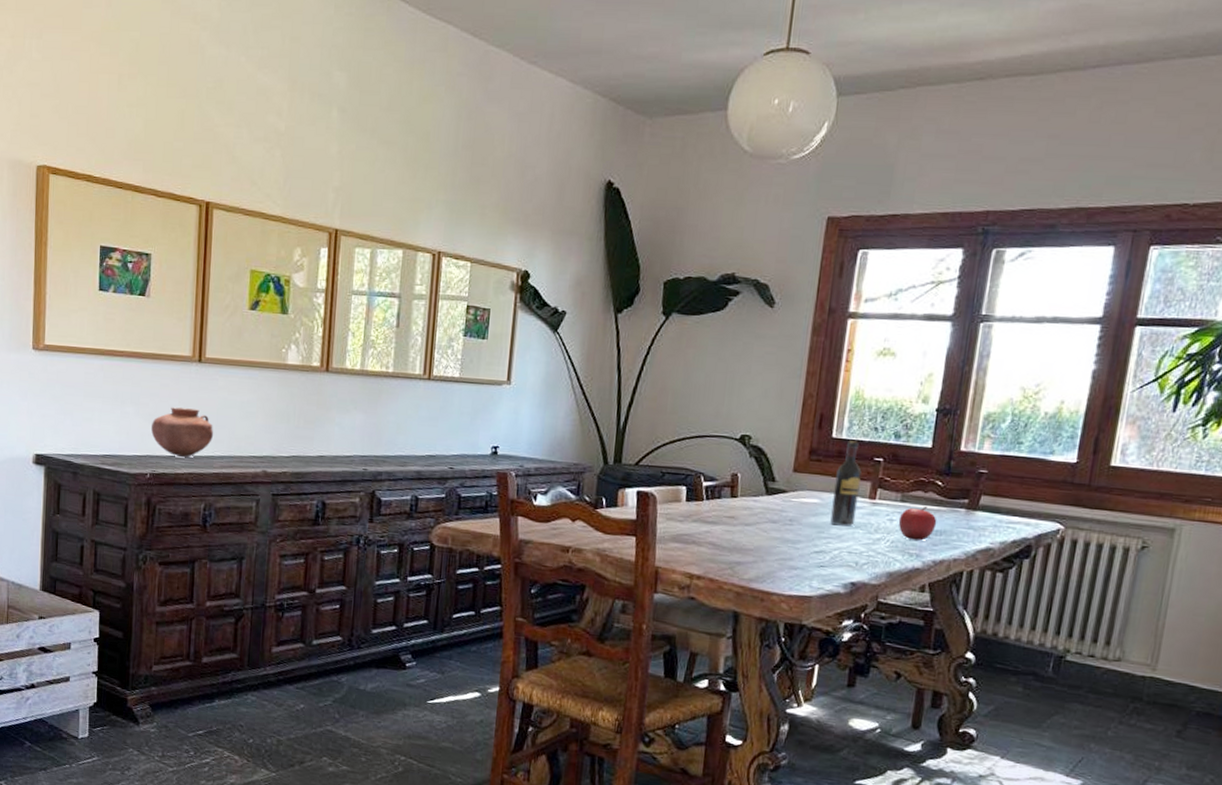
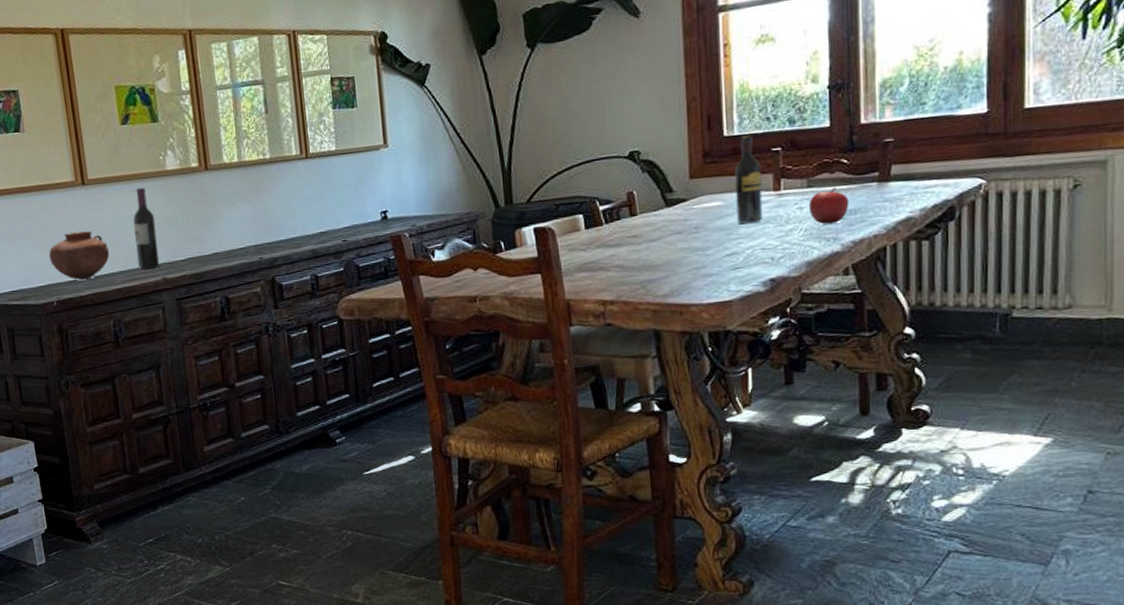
wine bottle: none [240,376,266,460] -> present [133,188,160,270]

